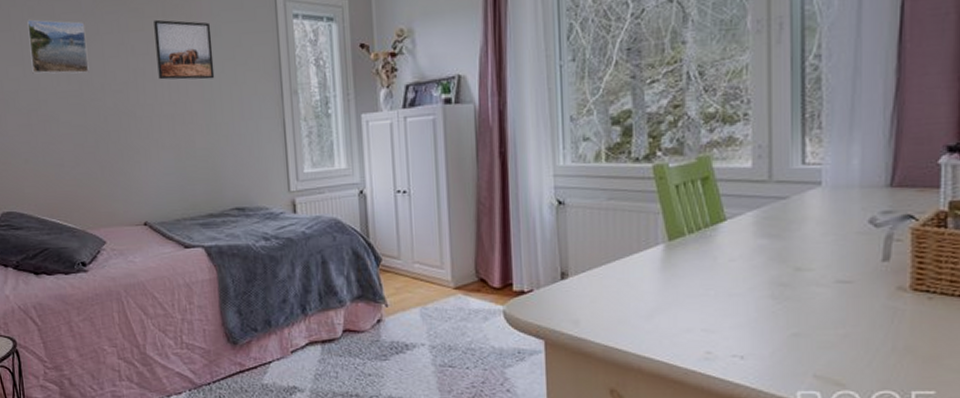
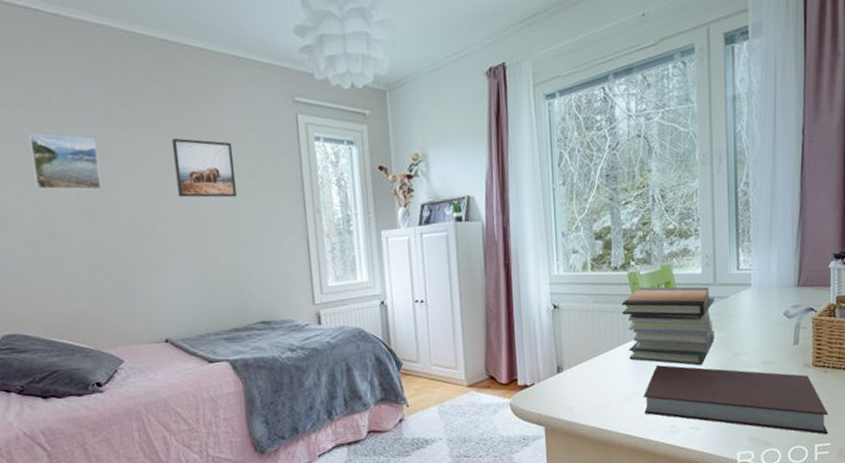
book stack: none [643,182,769,281] -> present [621,286,715,366]
notebook: none [670,277,933,380] -> present [644,365,829,435]

